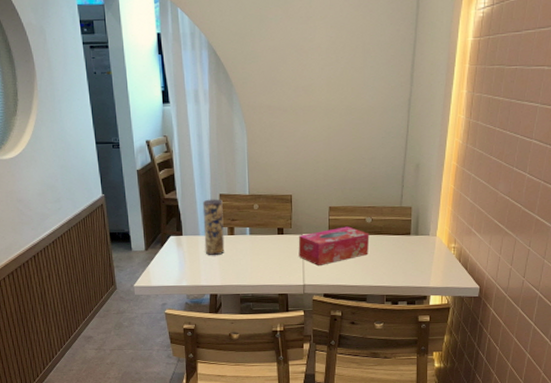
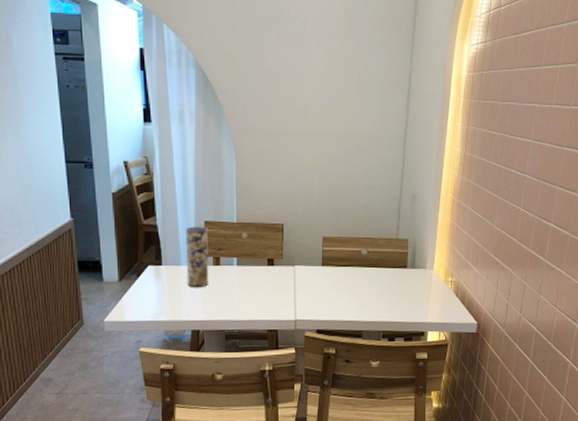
tissue box: present [298,226,370,265] -> none [289,258,365,299]

